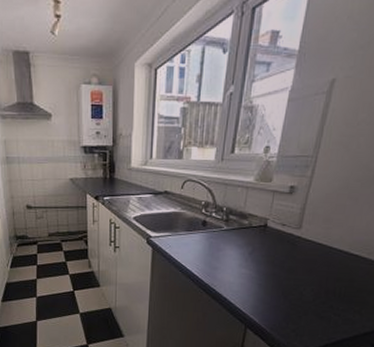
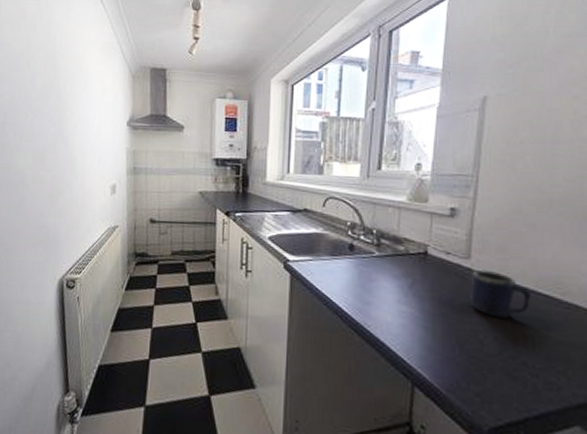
mug: none [296,238,345,274] -> present [469,270,532,318]

